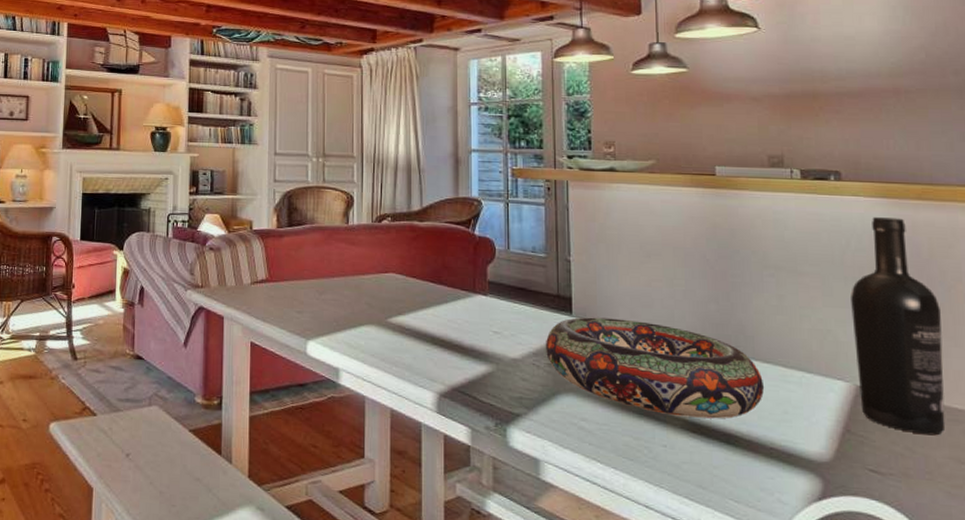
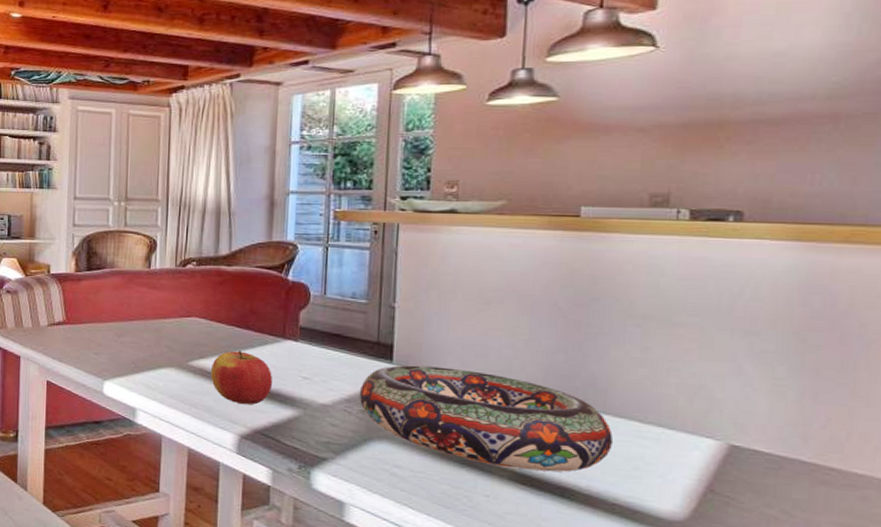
apple: none [408,305,467,361] -> present [210,350,273,405]
wine bottle: present [851,217,946,436] -> none [731,263,853,501]

